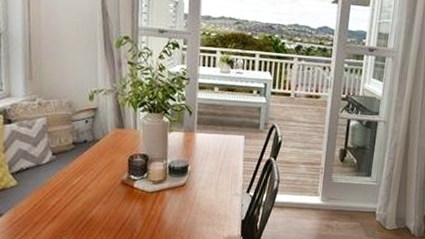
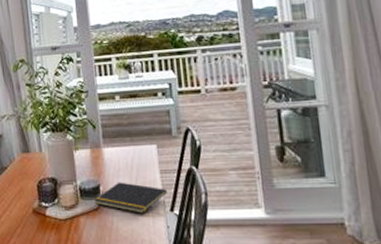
notepad: none [181,164,246,193] -> present [94,182,167,213]

